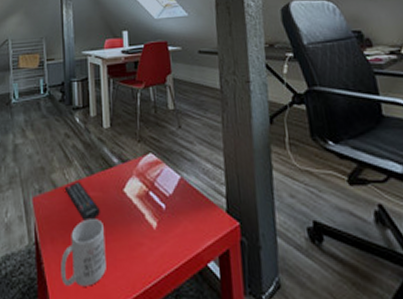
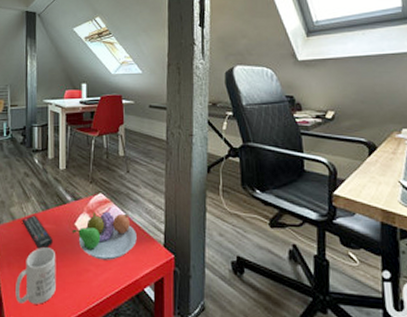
fruit bowl: none [120,174,195,231] -> present [71,211,137,260]

